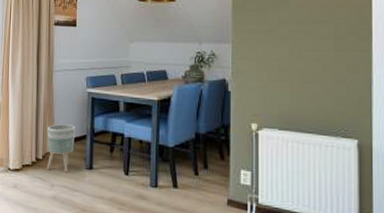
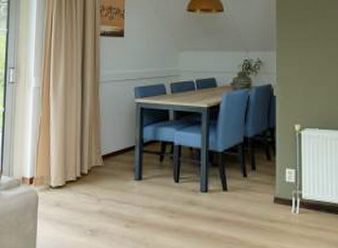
planter: present [46,124,76,173] -> none [92,136,124,185]

